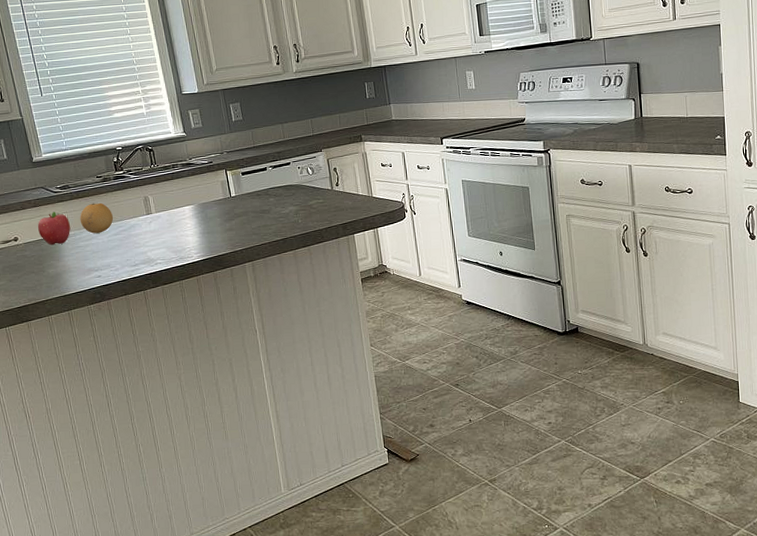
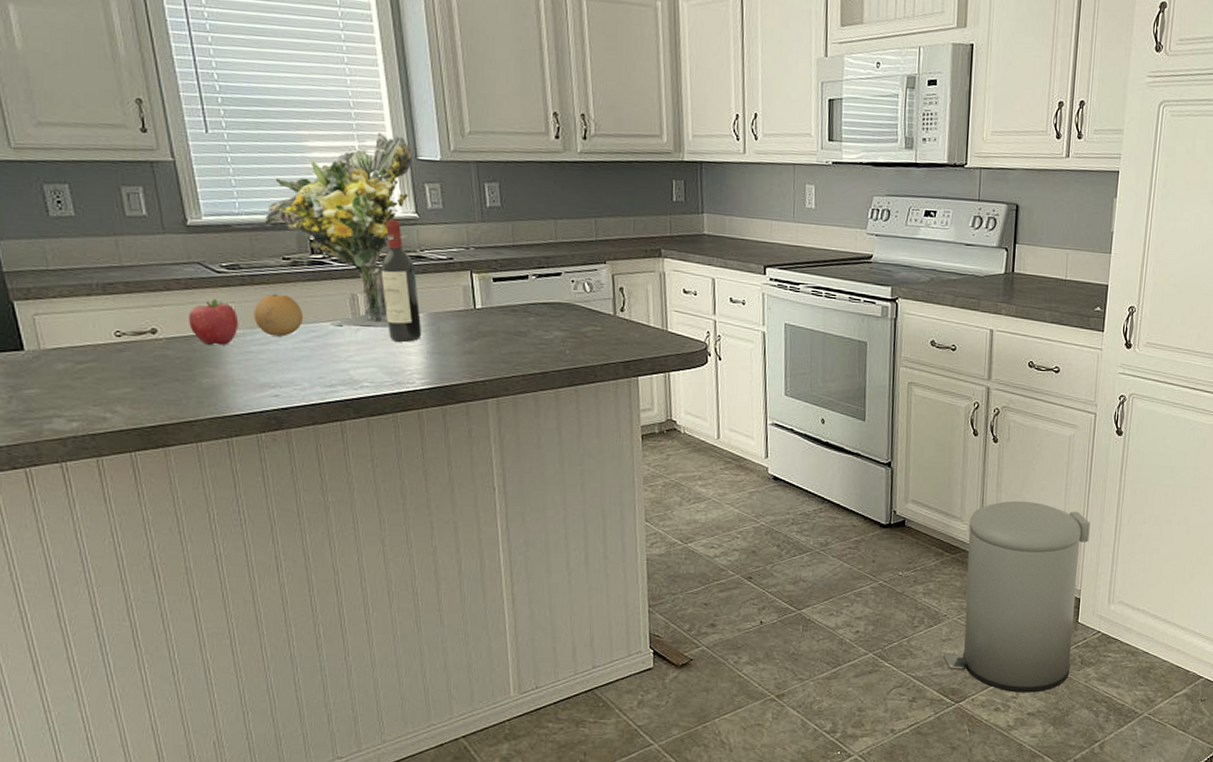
bouquet: none [83,78,181,221] -> present [265,131,412,326]
wine bottle: none [163,139,195,228] -> present [381,219,422,342]
pedal bin: none [624,302,739,467] -> present [943,500,1090,693]

